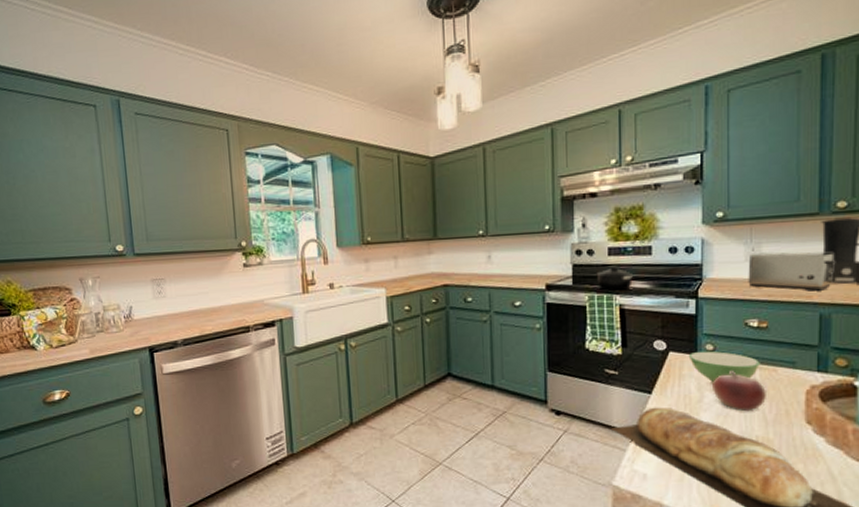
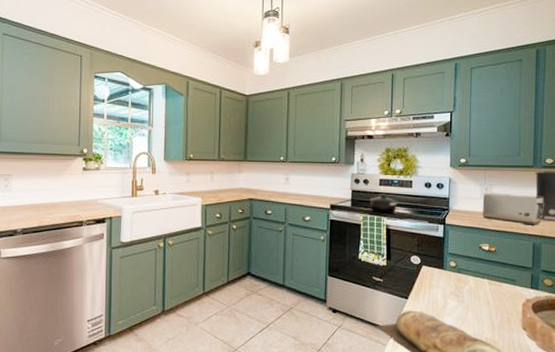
bowl: present [688,351,760,385] -> none [437,266,490,294]
fruit: present [713,370,766,412] -> none [454,283,494,318]

